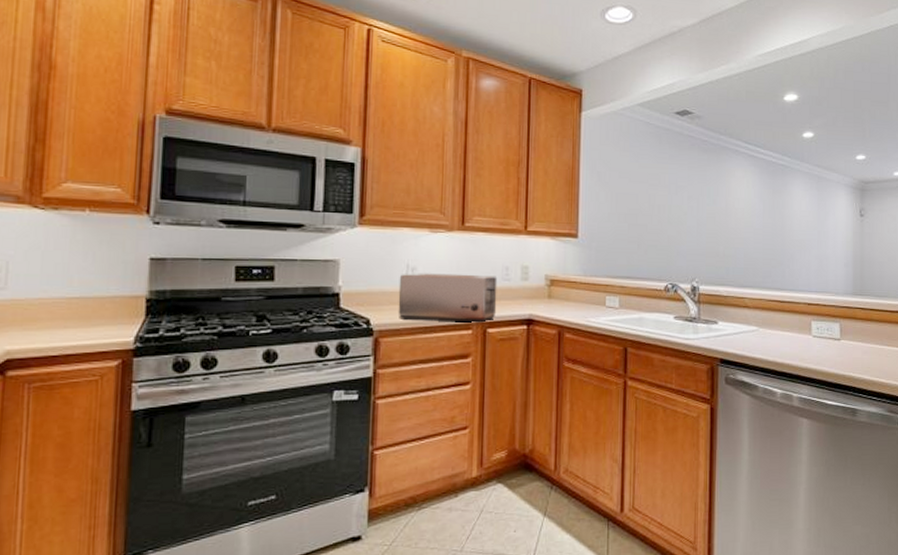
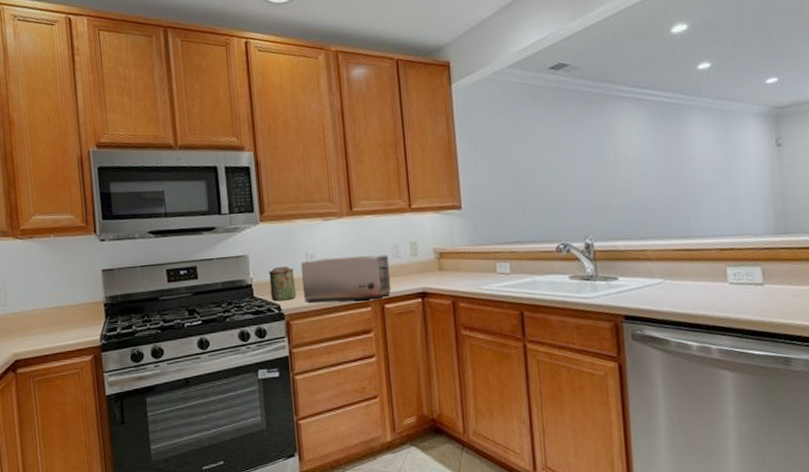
canister: none [360,277,391,315] -> present [269,267,297,302]

